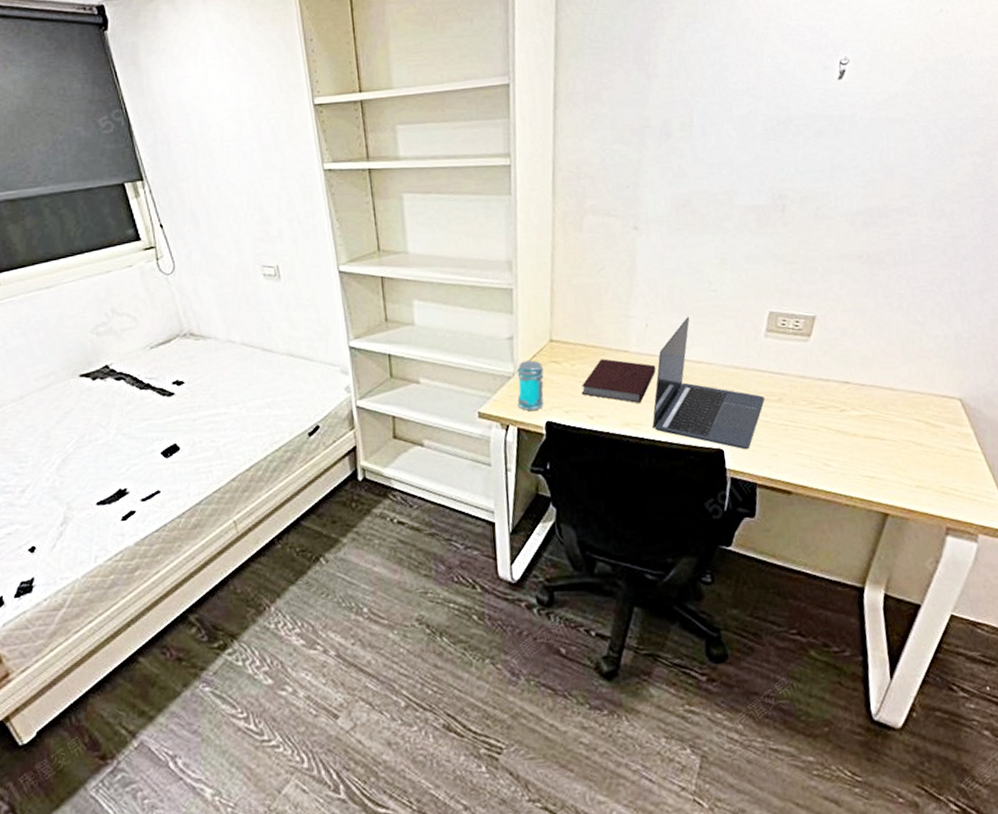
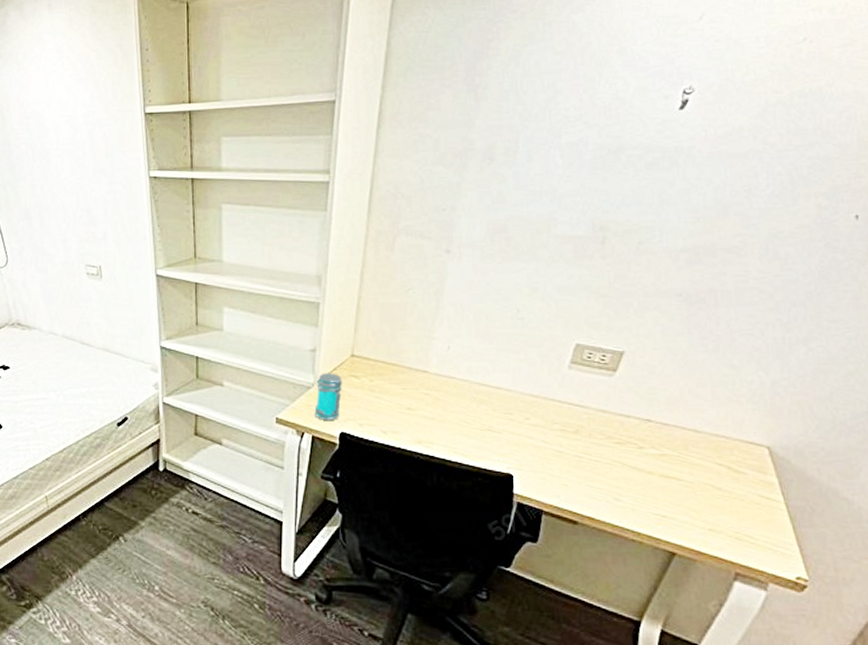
notebook: present [581,359,656,404] -> none [377,377,454,424]
laptop: present [652,317,766,450] -> none [444,343,562,477]

